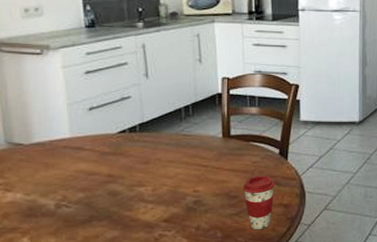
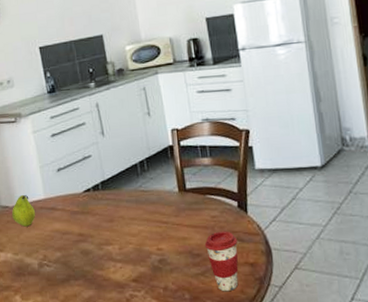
fruit: none [26,133,58,166] -> present [11,195,36,227]

